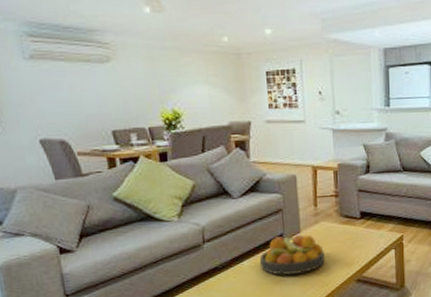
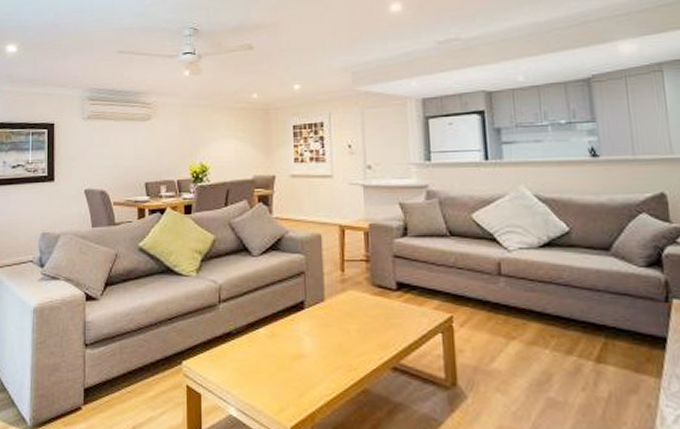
fruit bowl: present [259,234,325,275] -> none [277,302,352,351]

